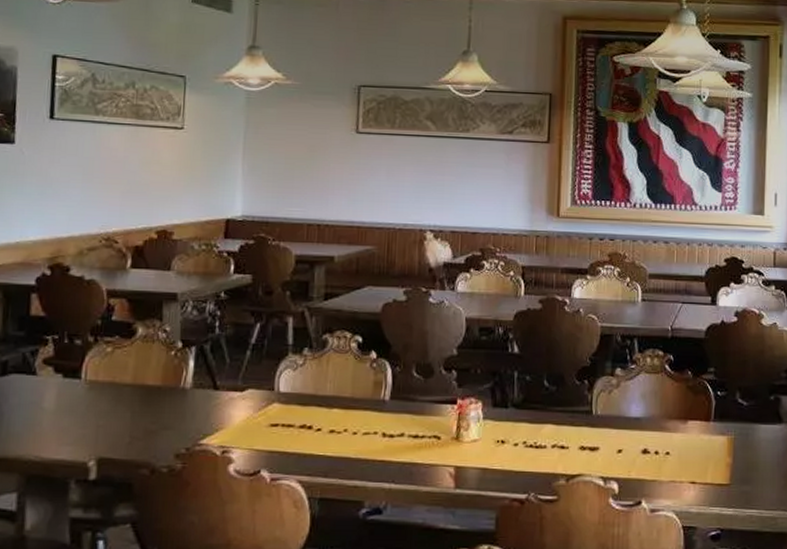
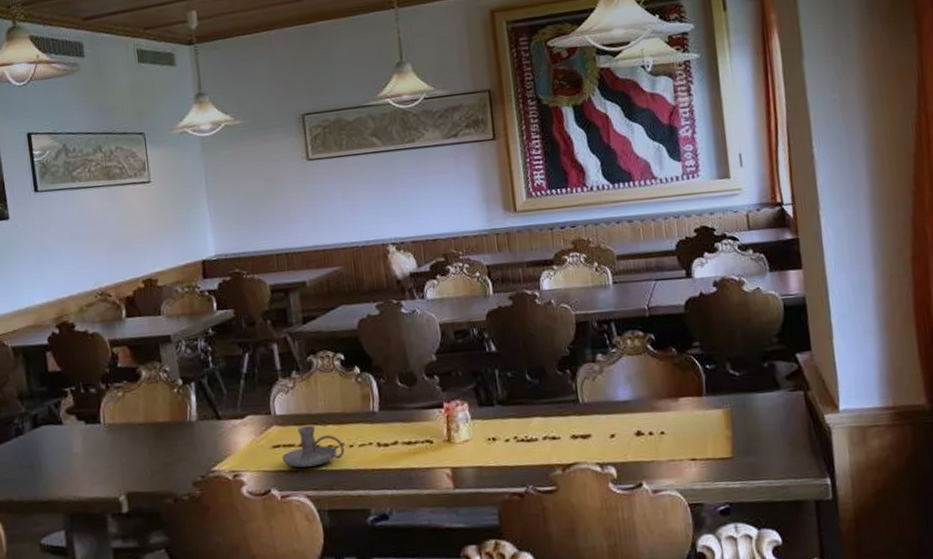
candle holder: none [278,406,348,450] -> present [281,425,345,468]

